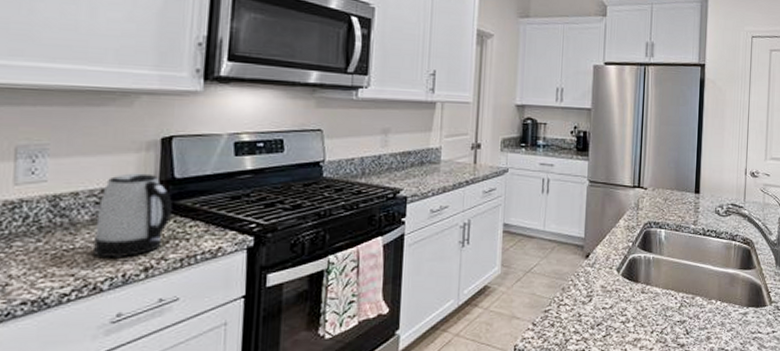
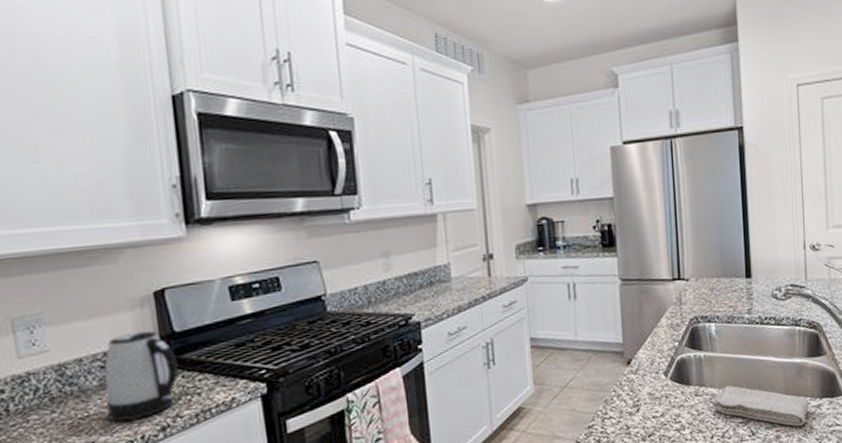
washcloth: none [654,287,738,330] -> present [711,385,810,426]

